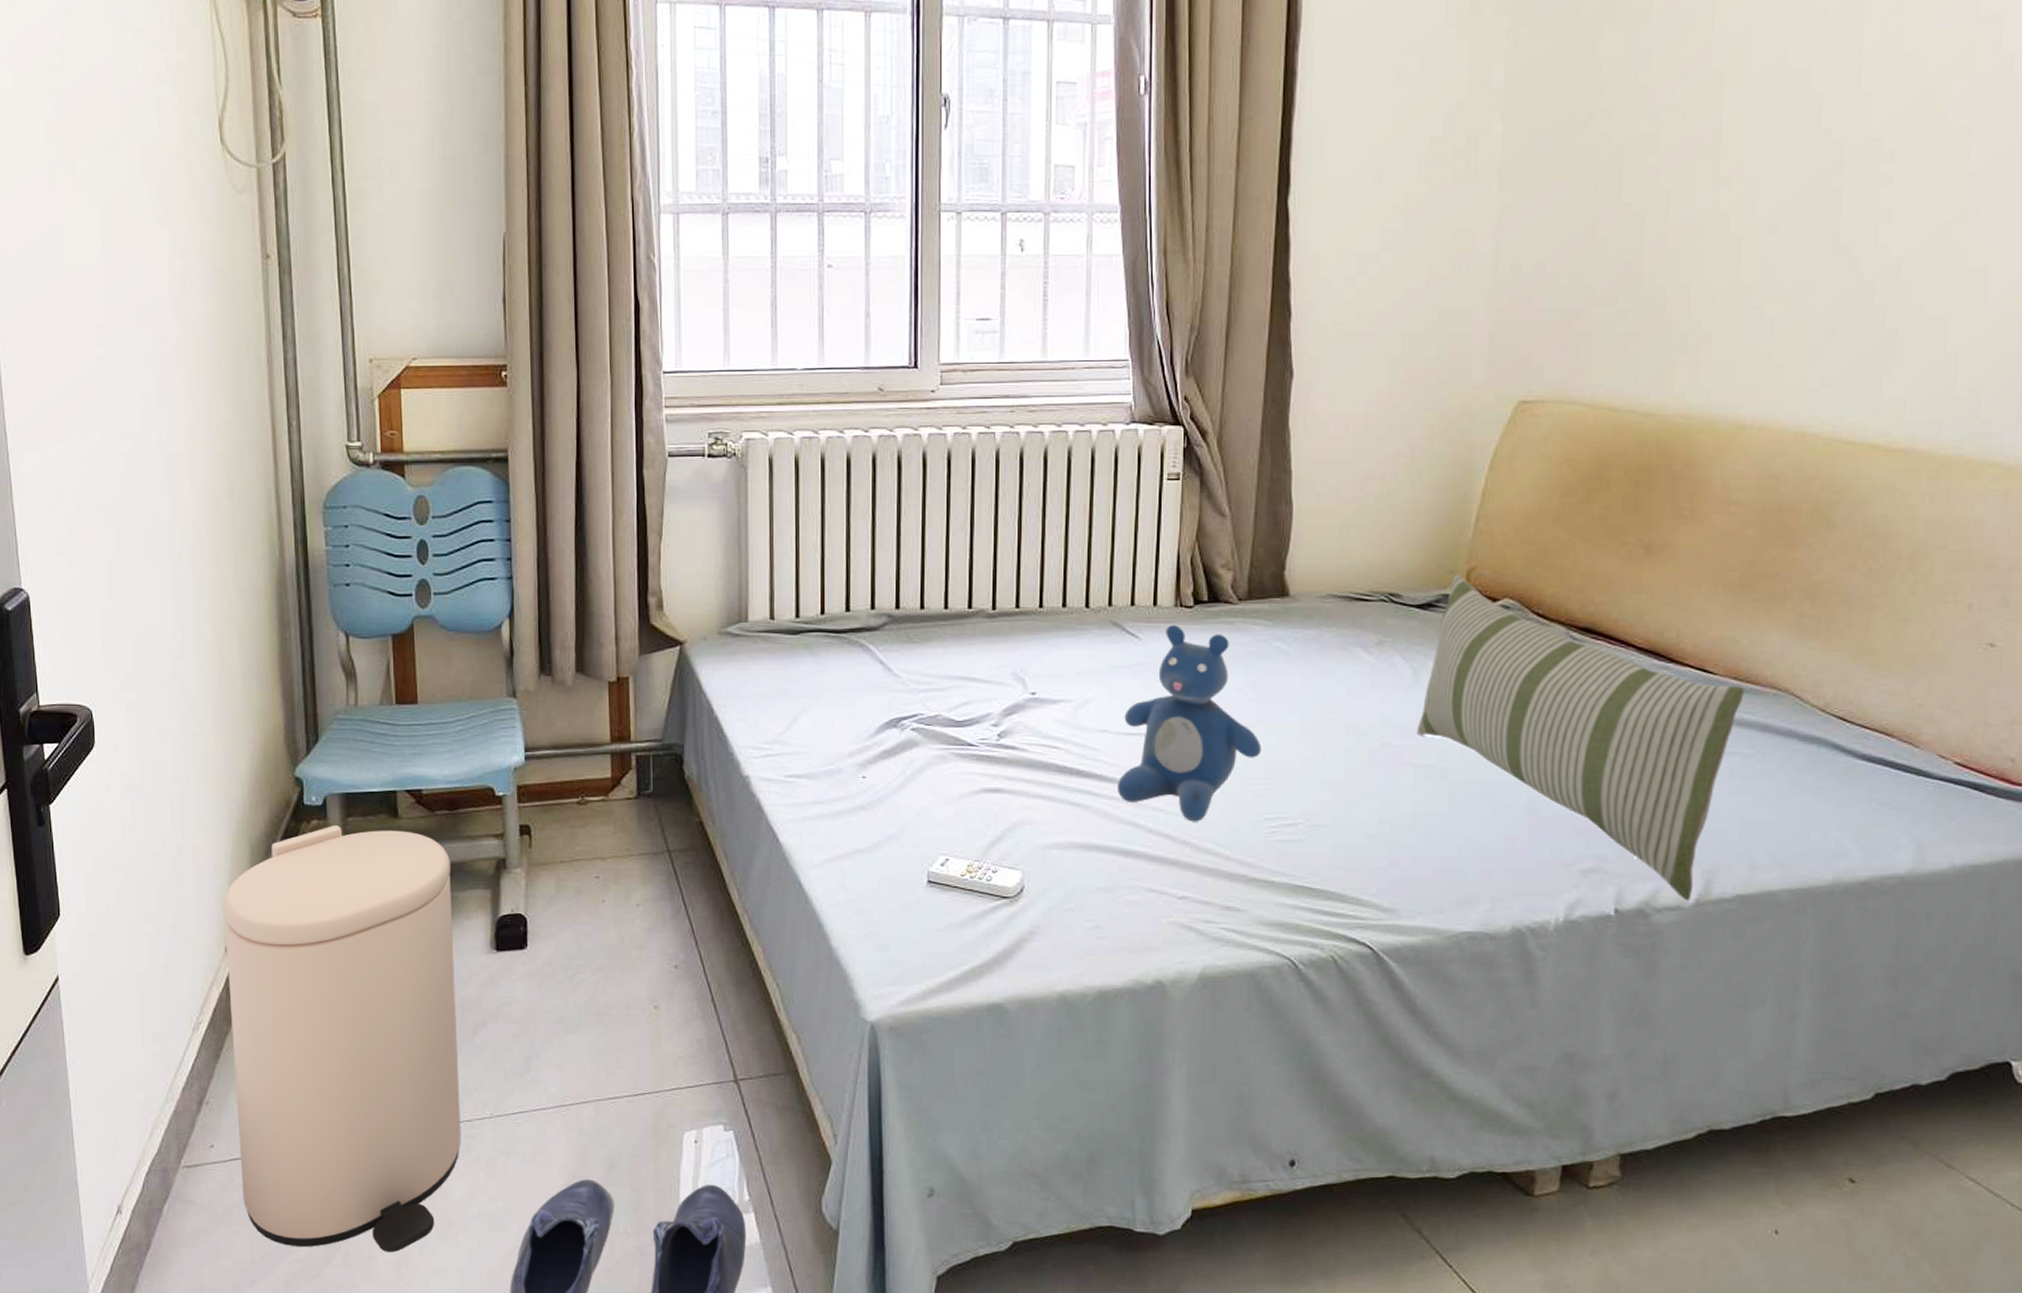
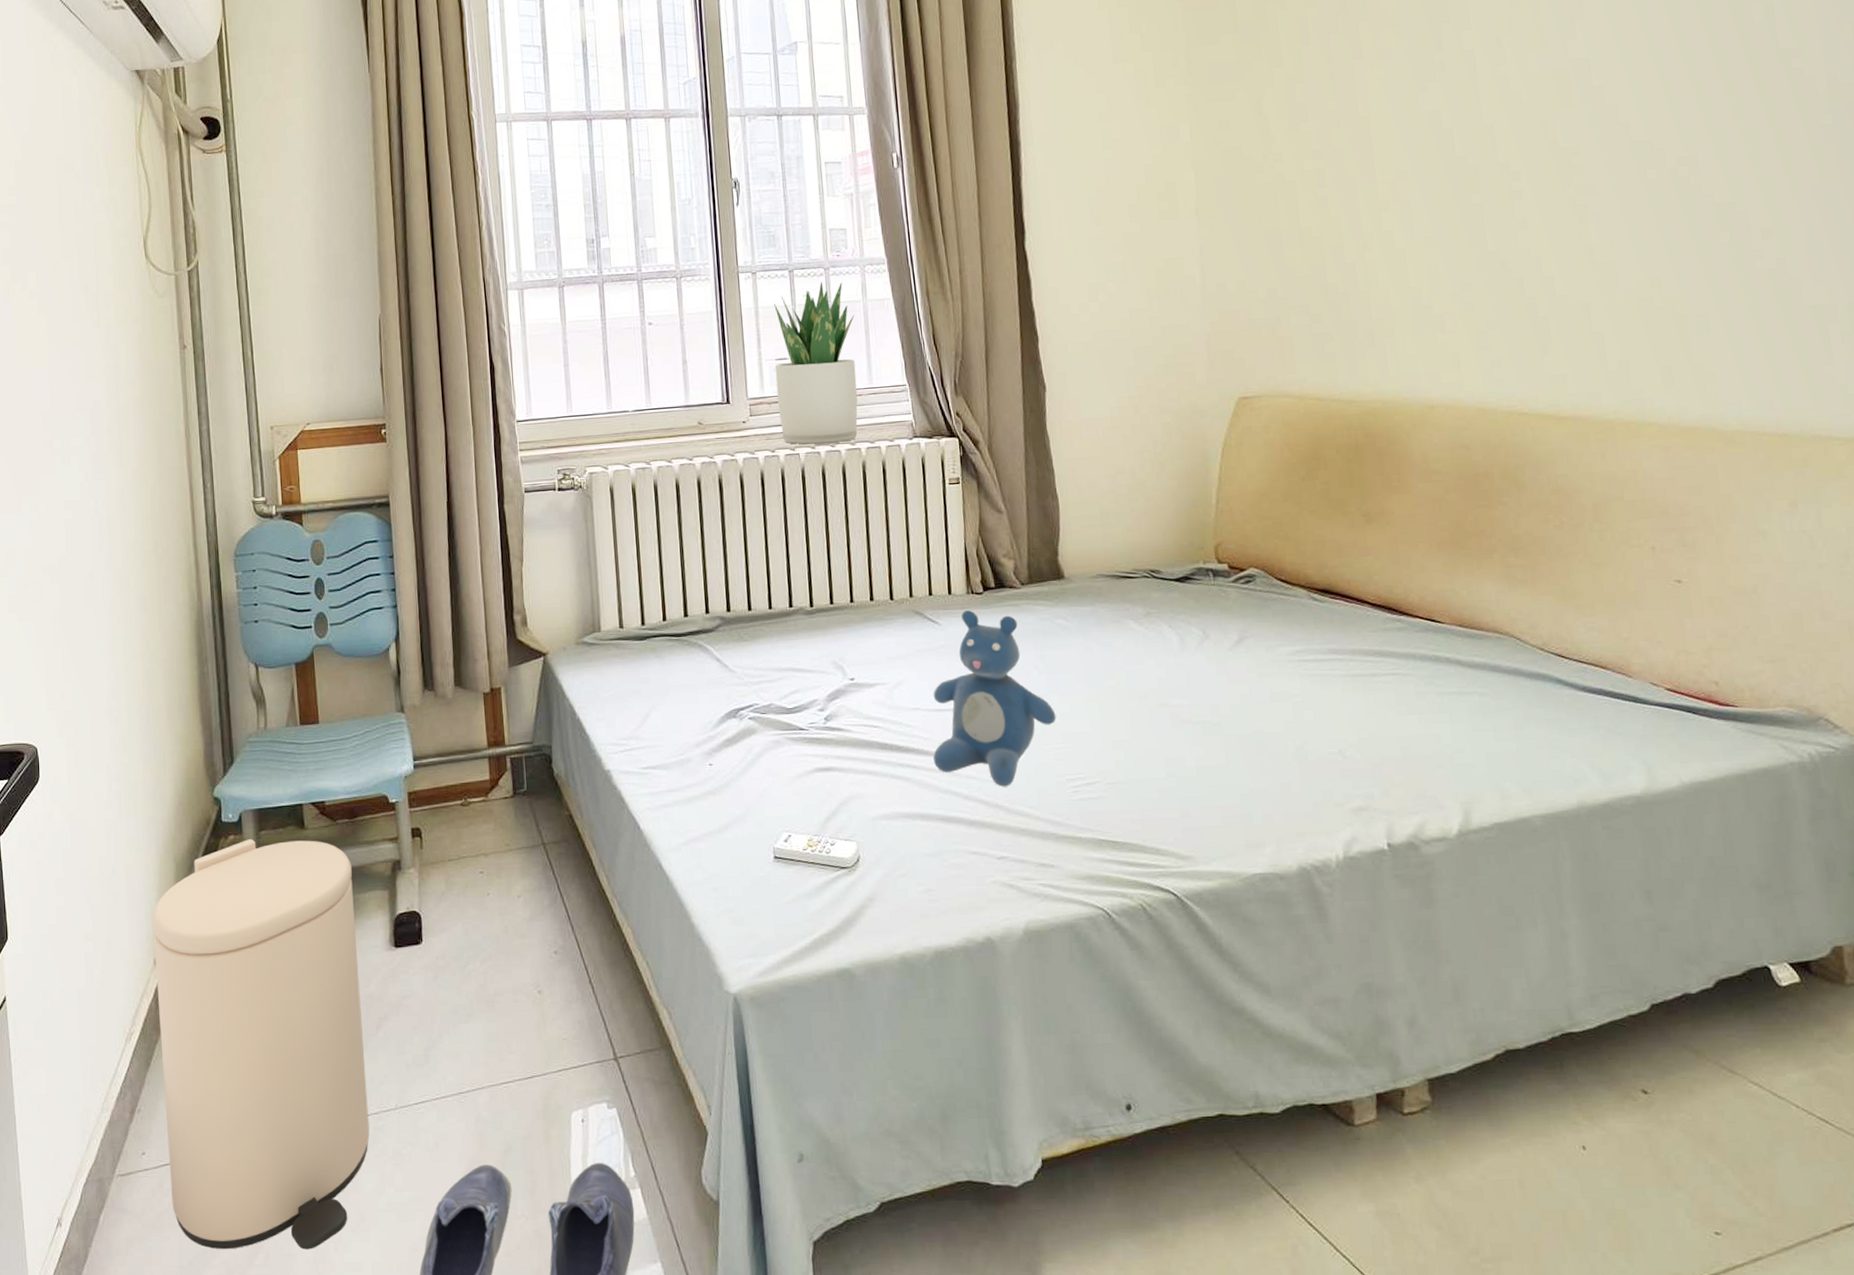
planter: none [974,229,1075,422] -> present [774,282,858,445]
pillow: present [1416,574,1744,901] -> none [1189,549,1471,832]

